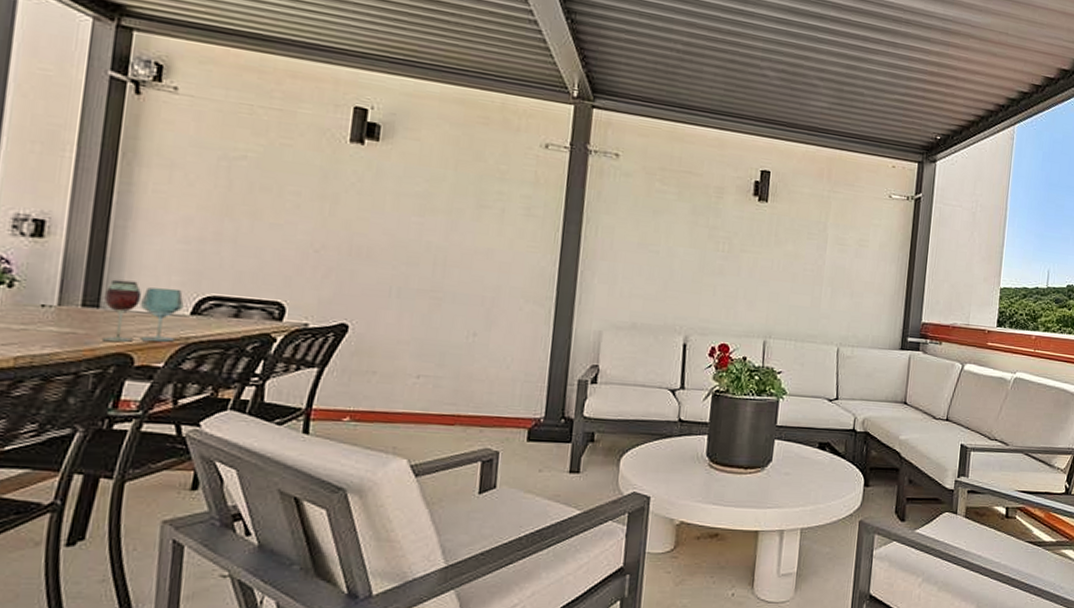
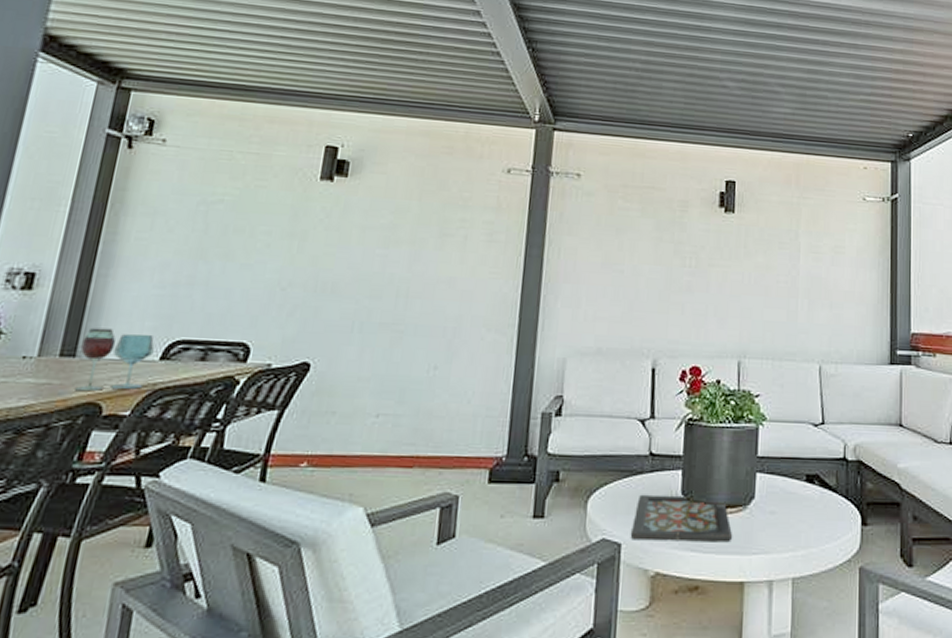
decorative tray: none [658,455,751,498] -> present [630,494,733,543]

